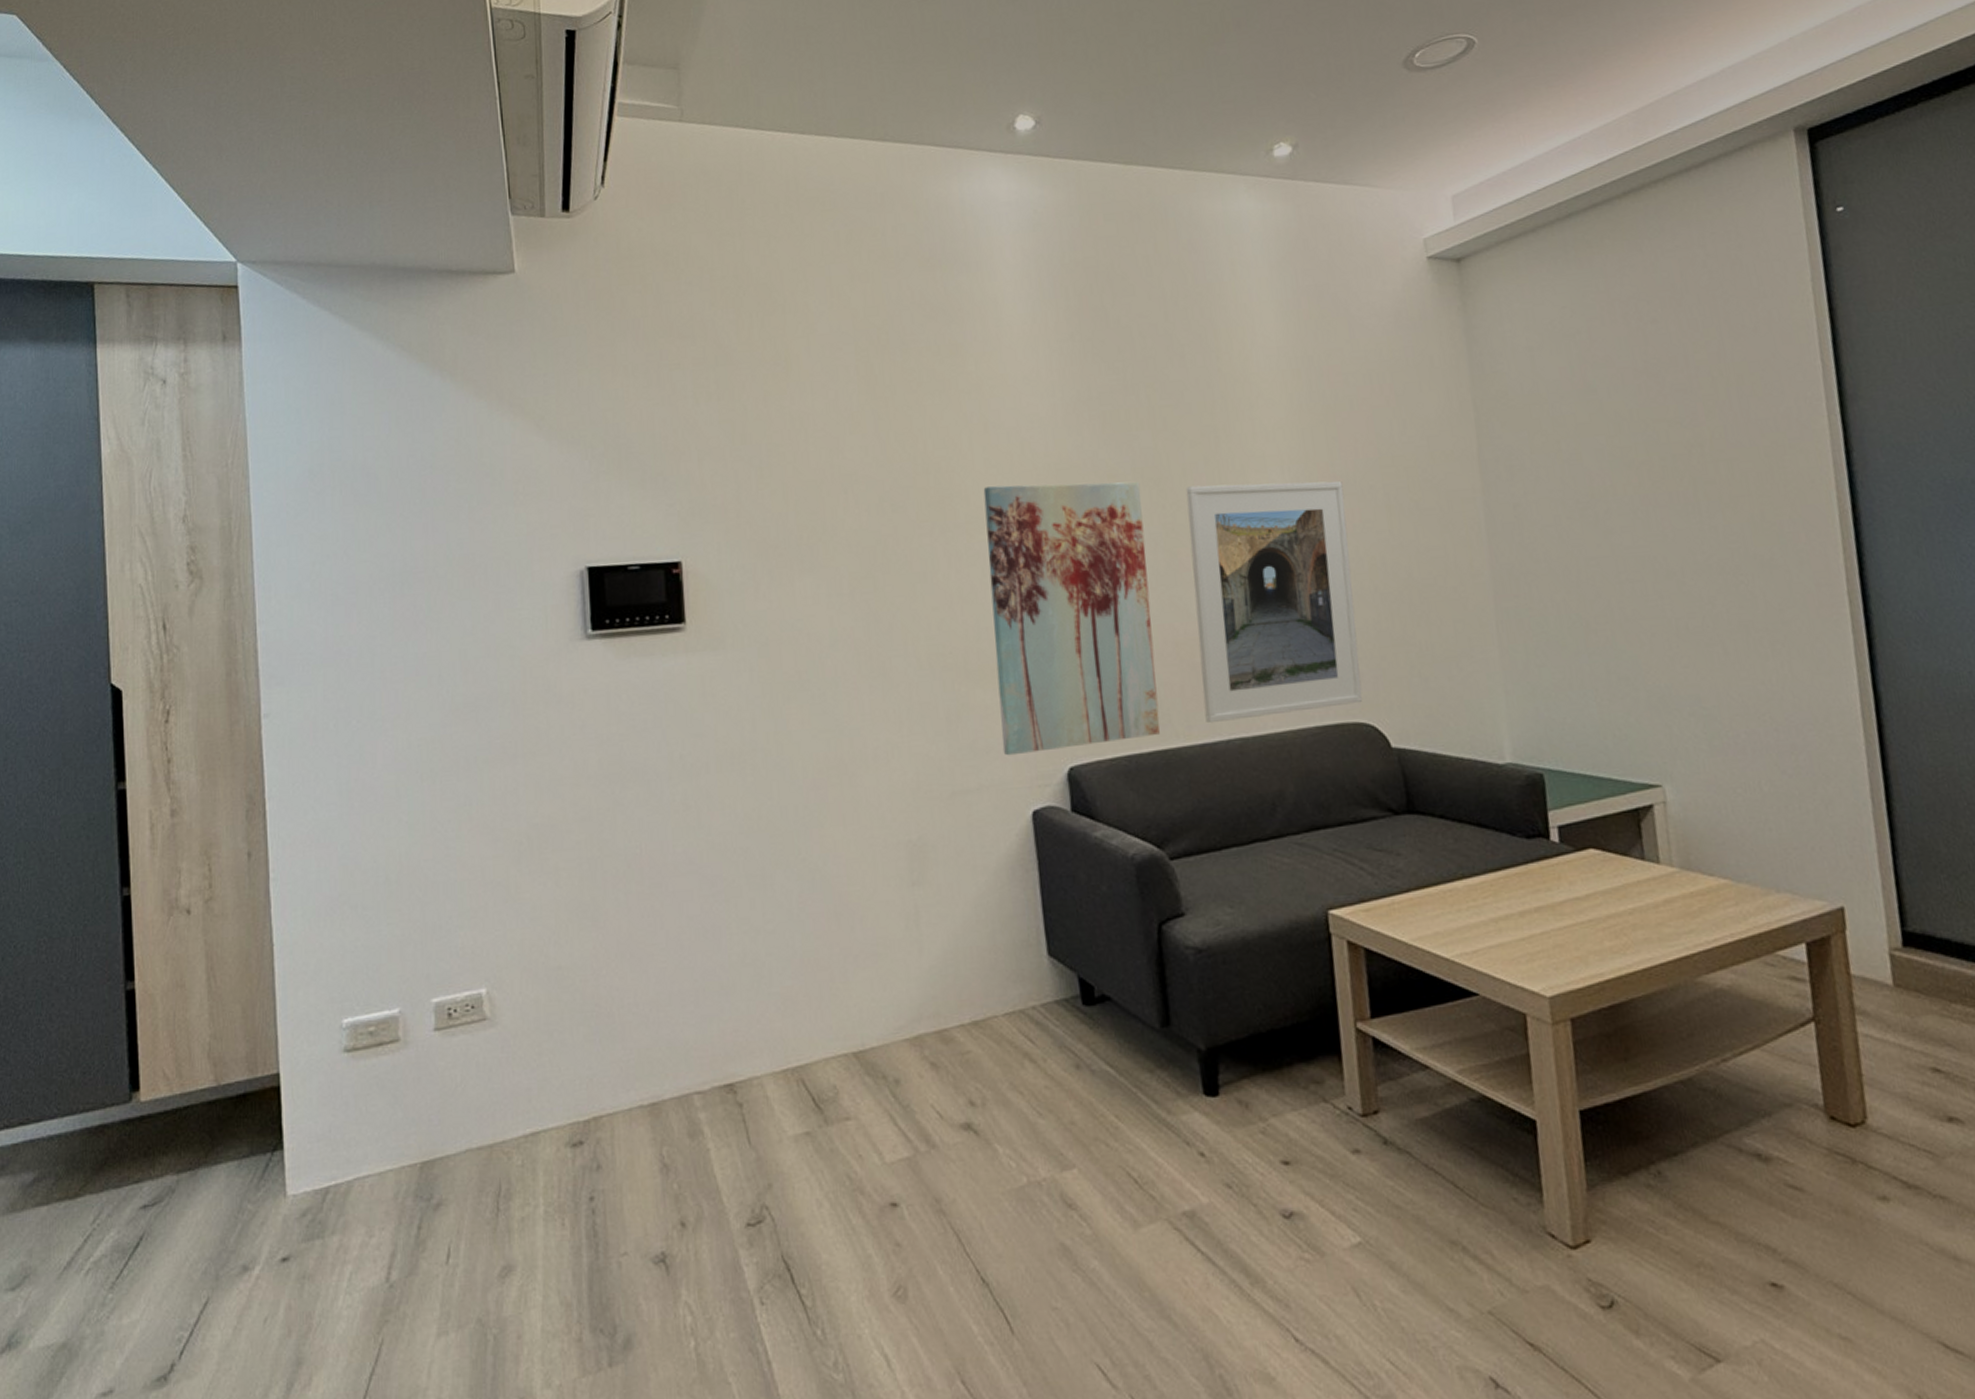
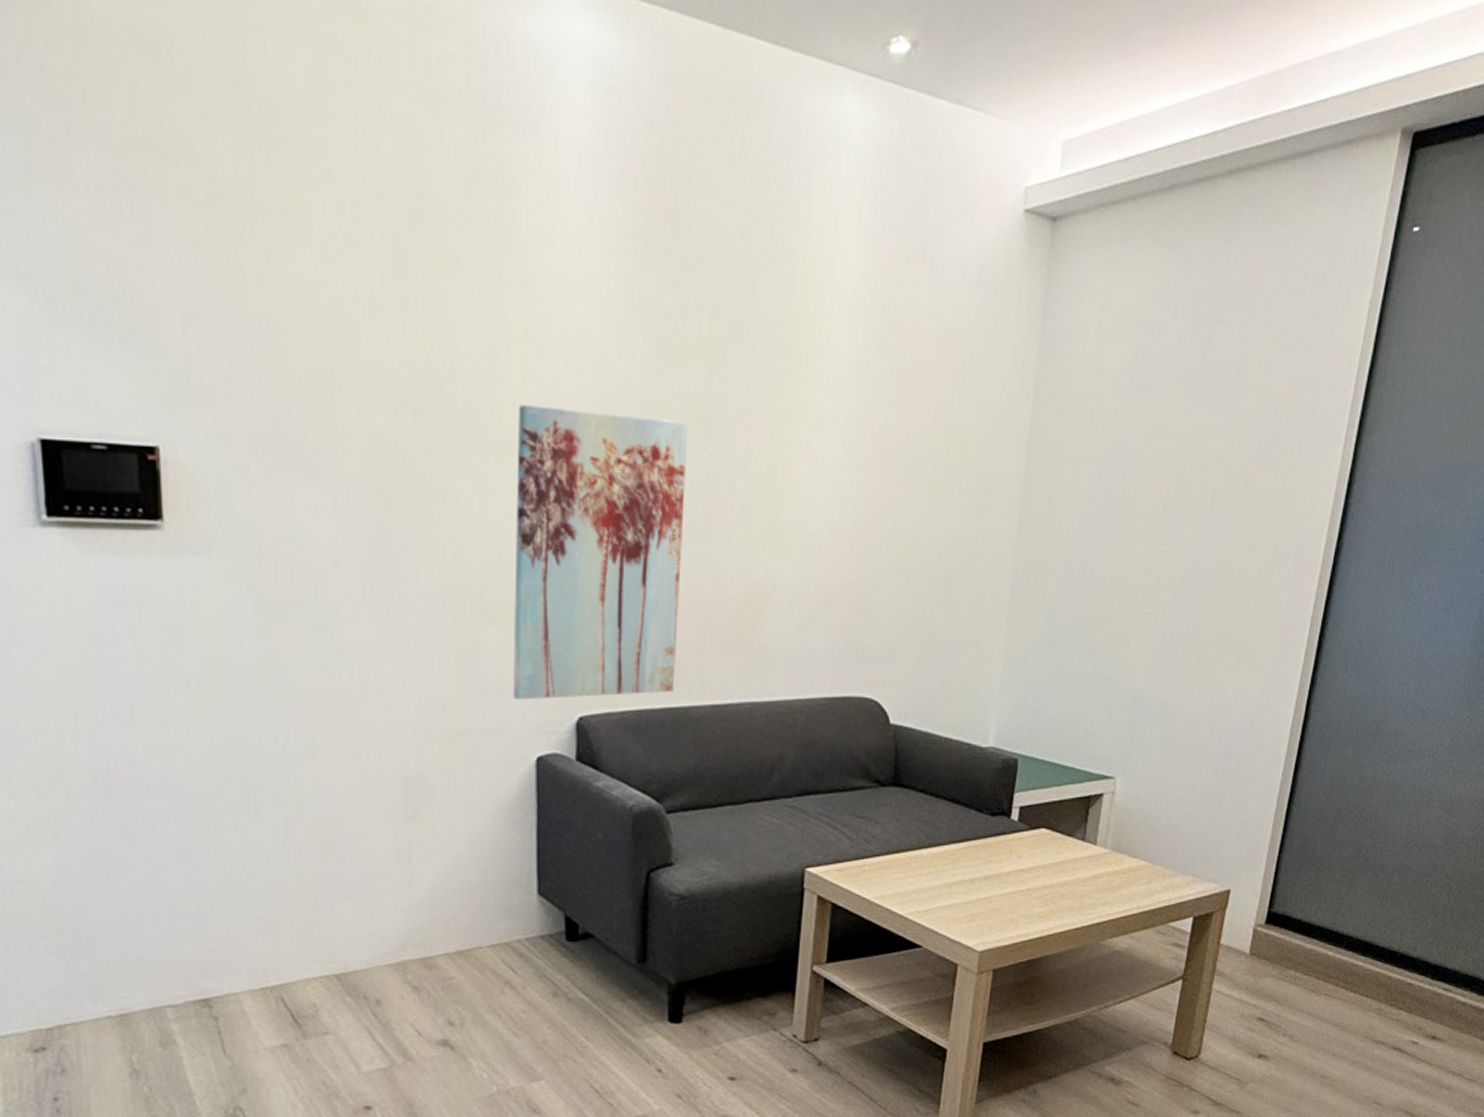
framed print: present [1185,481,1363,724] -> none [720,434,893,686]

